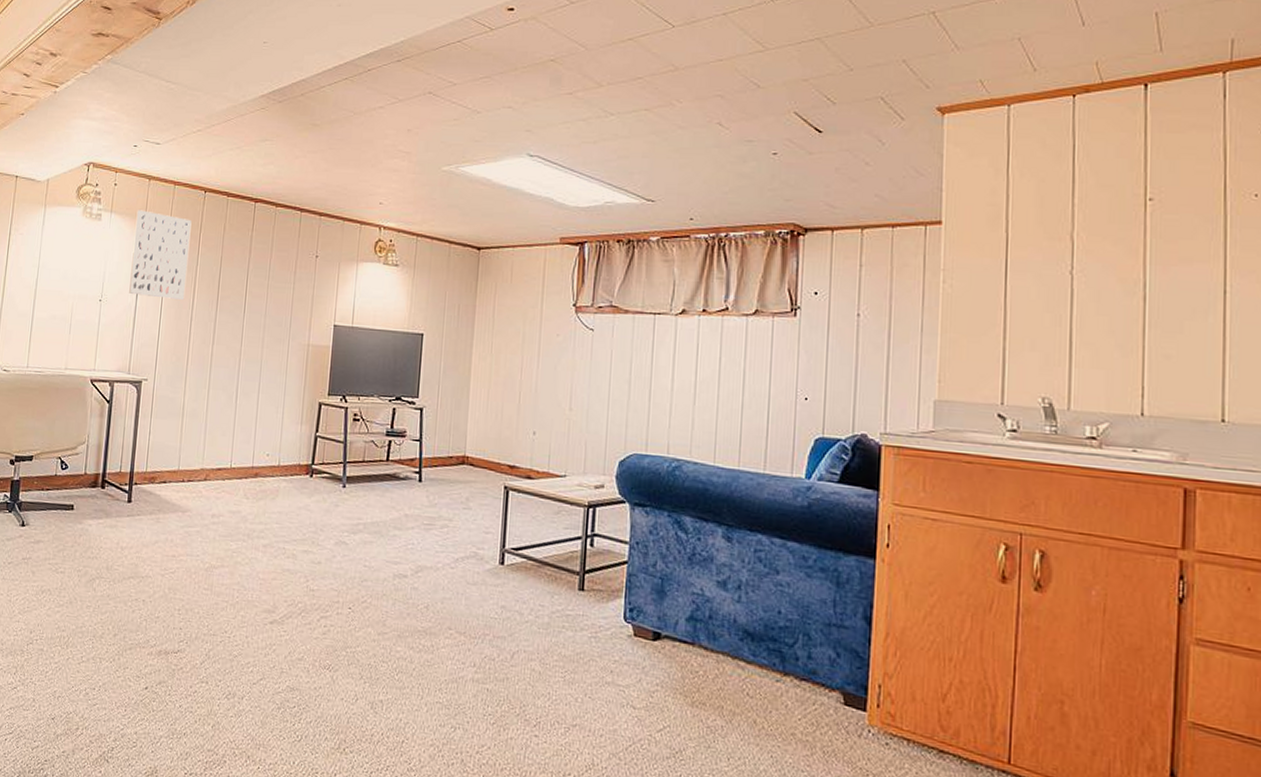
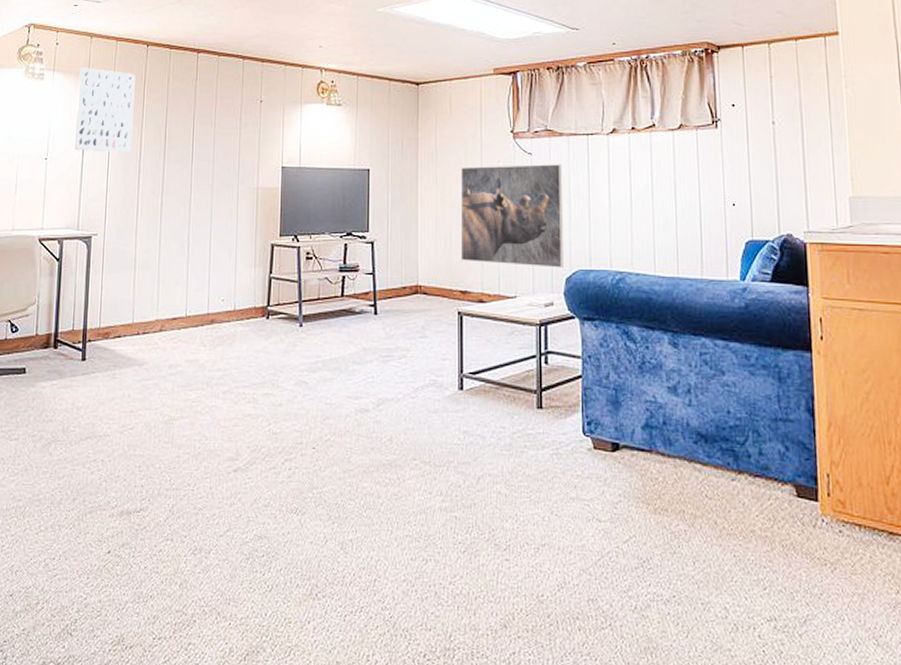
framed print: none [511,338,624,450] -> present [460,164,563,268]

